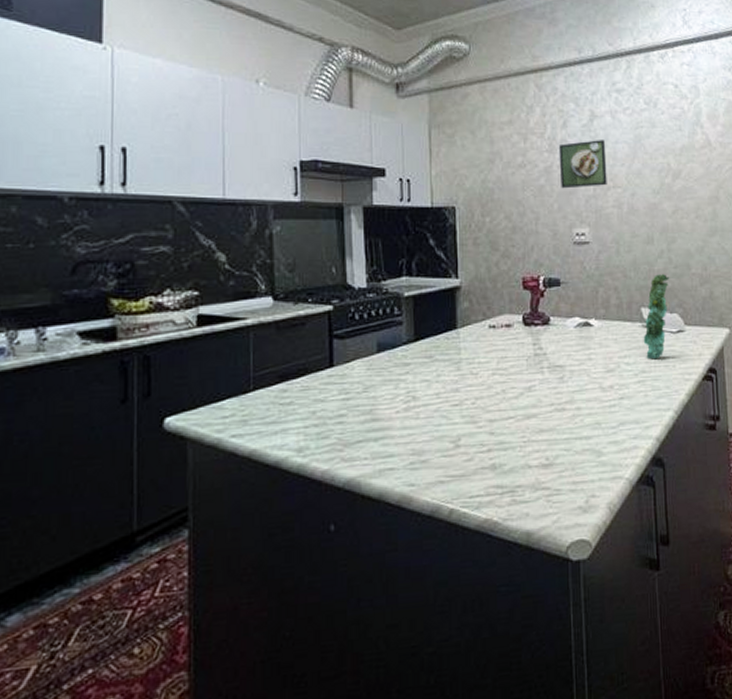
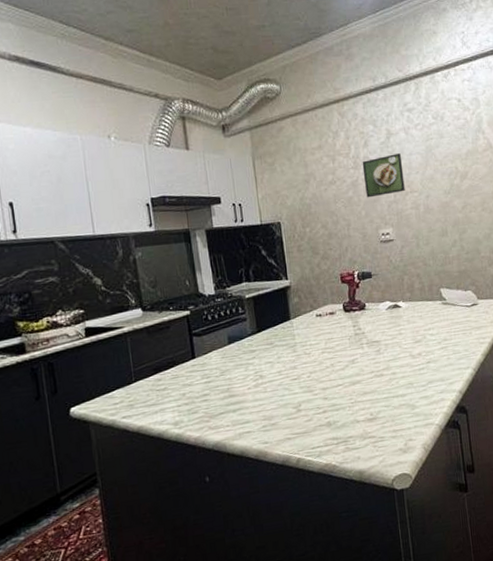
plant: present [643,274,670,360] -> none [443,260,463,330]

